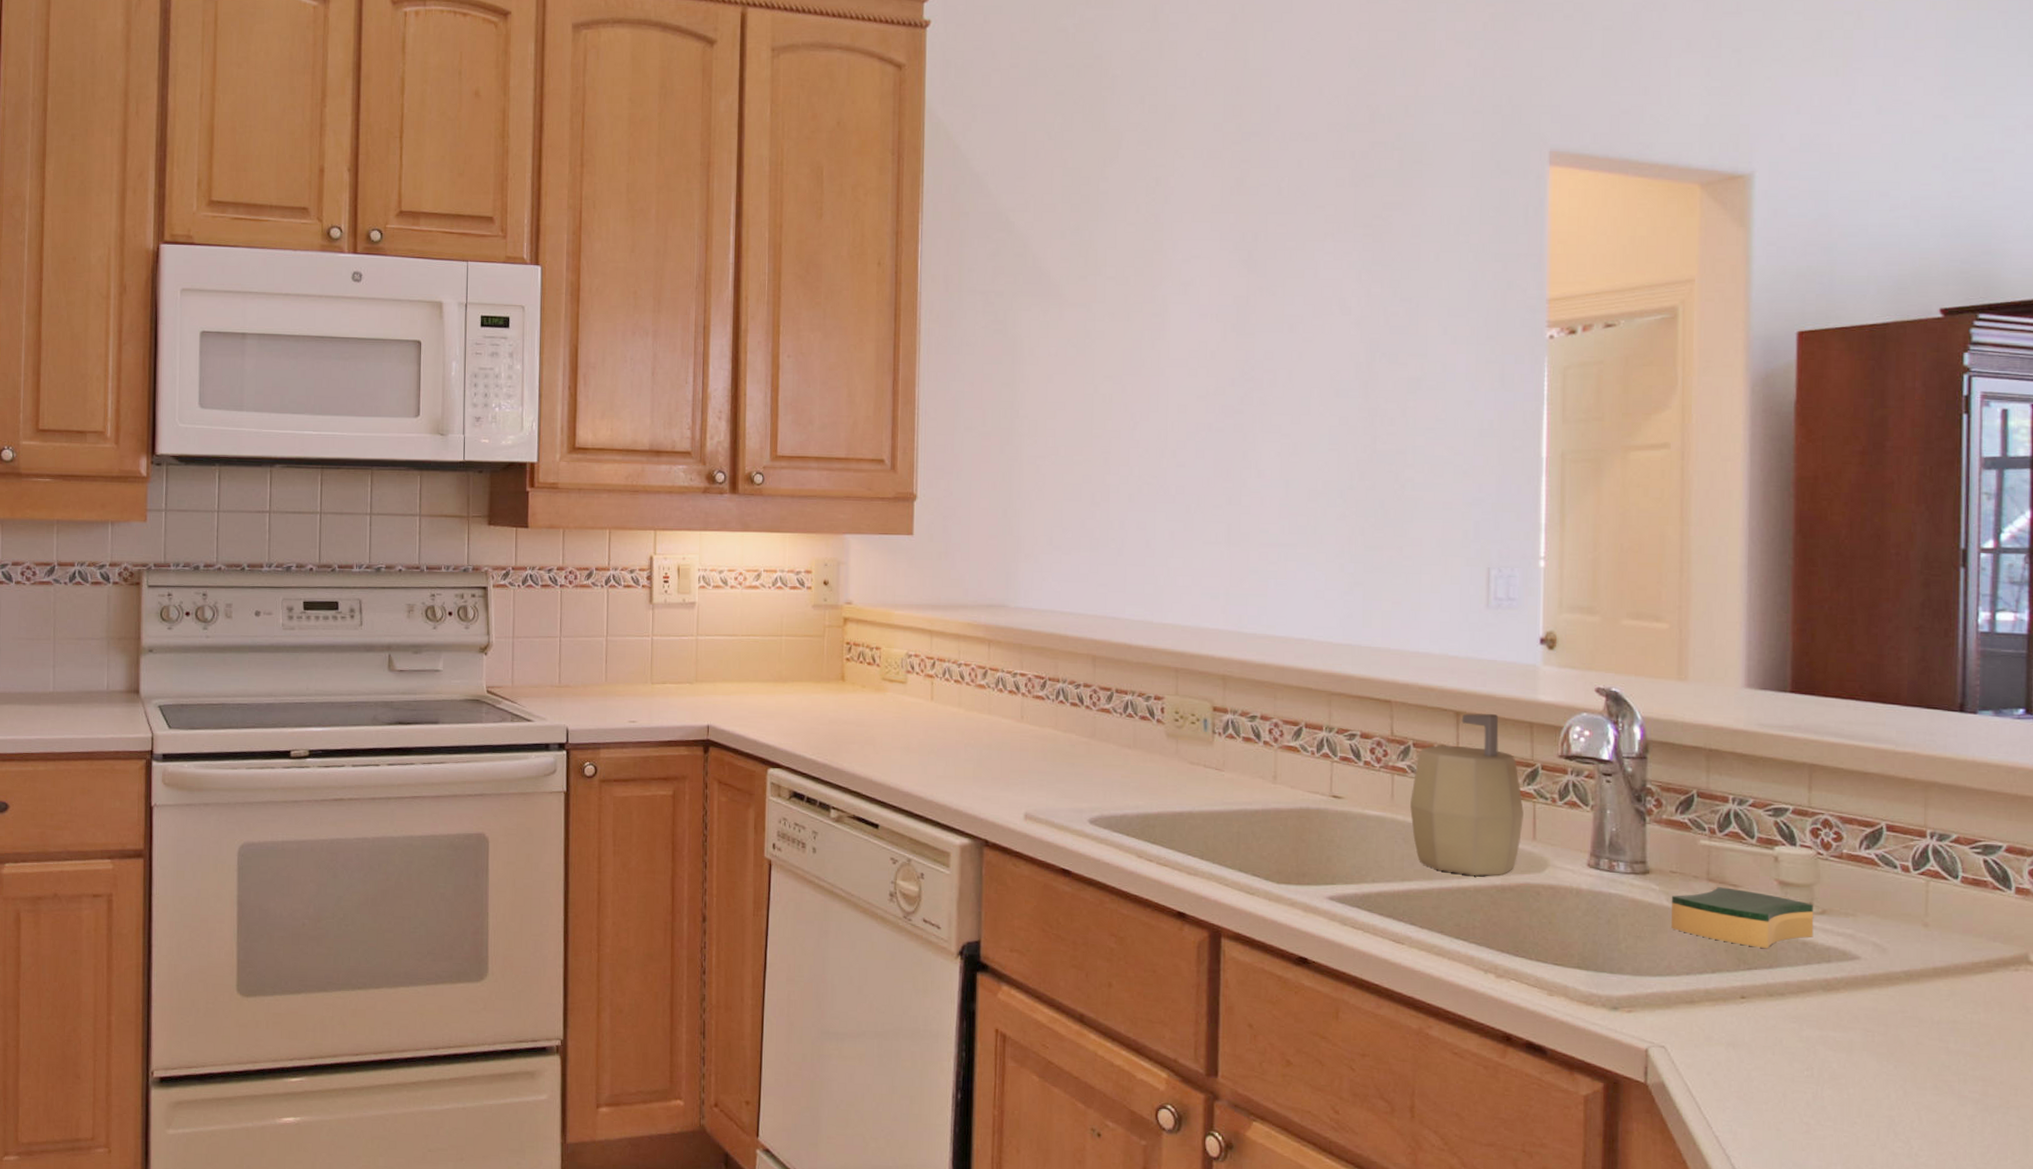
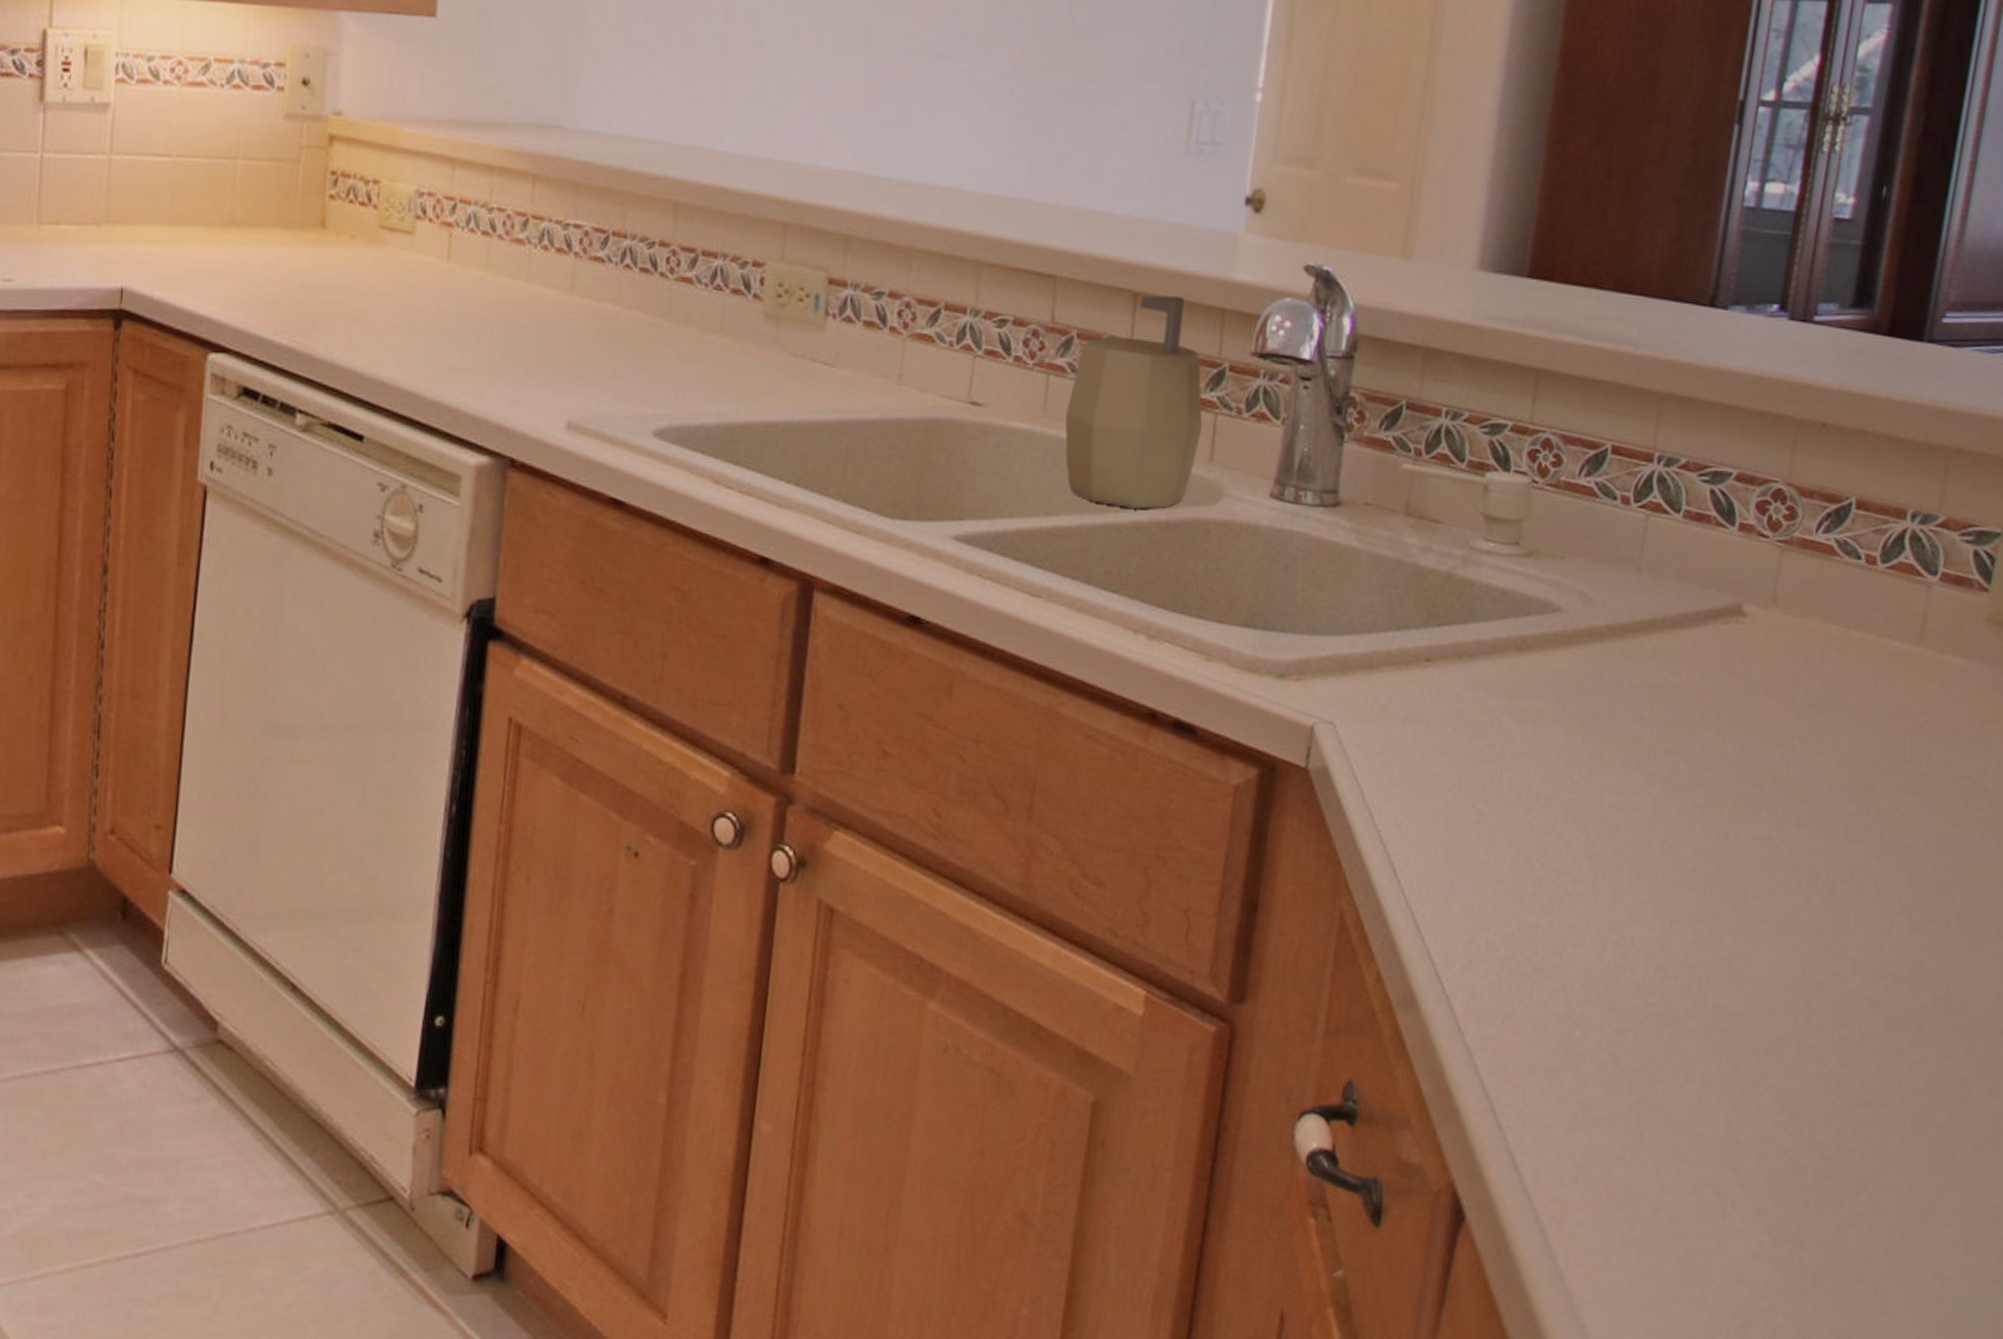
sponge: present [1671,887,1814,949] -> none [1358,523,1520,600]

